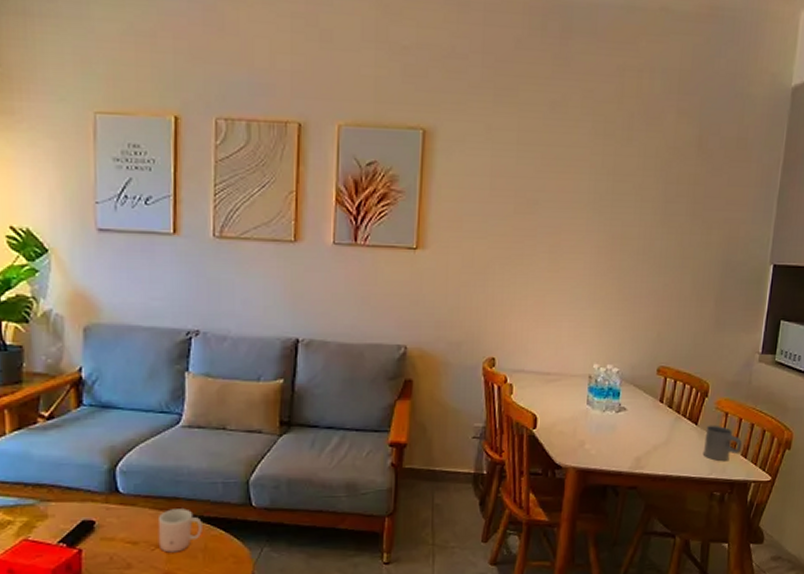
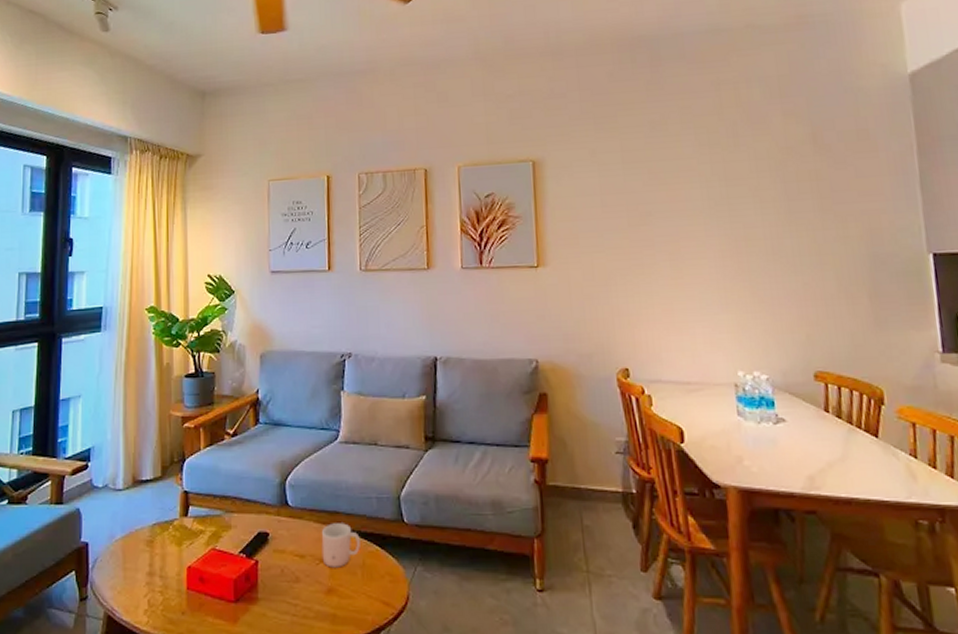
cup: present [703,425,742,462] -> none [890,437,944,483]

